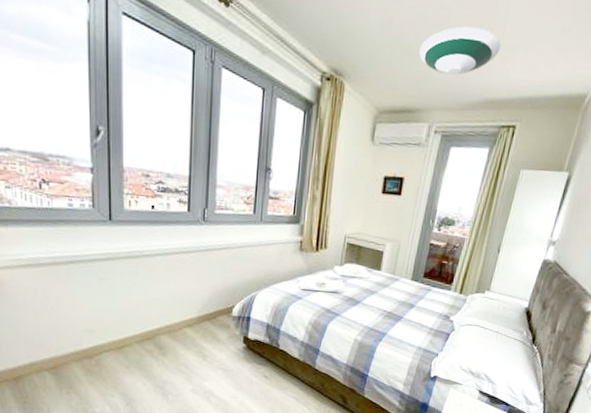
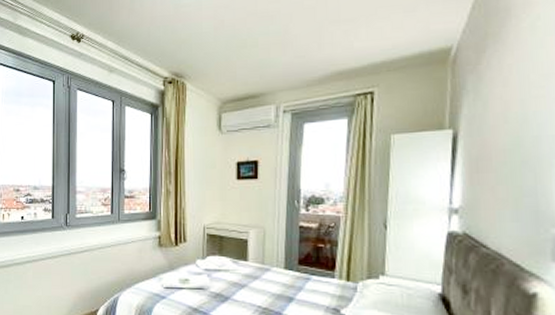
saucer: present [419,26,501,76] -> none [254,10,338,58]

